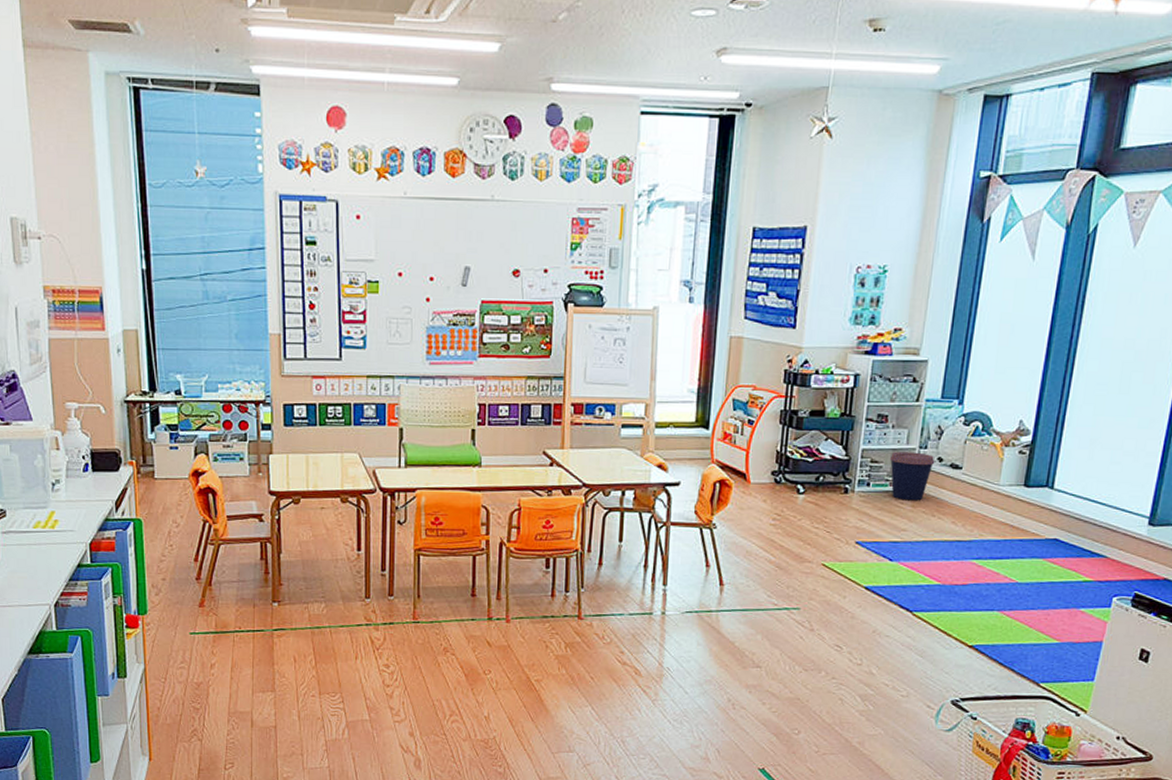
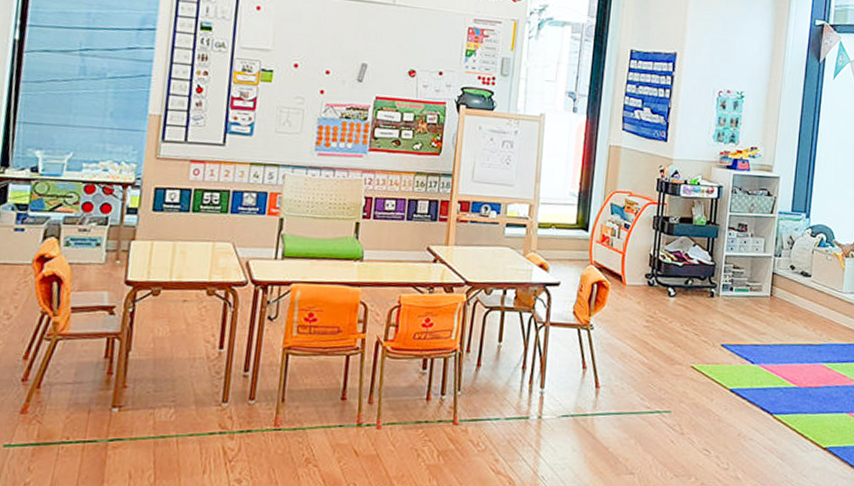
coffee cup: present [889,451,935,501] -> none [749,258,788,306]

